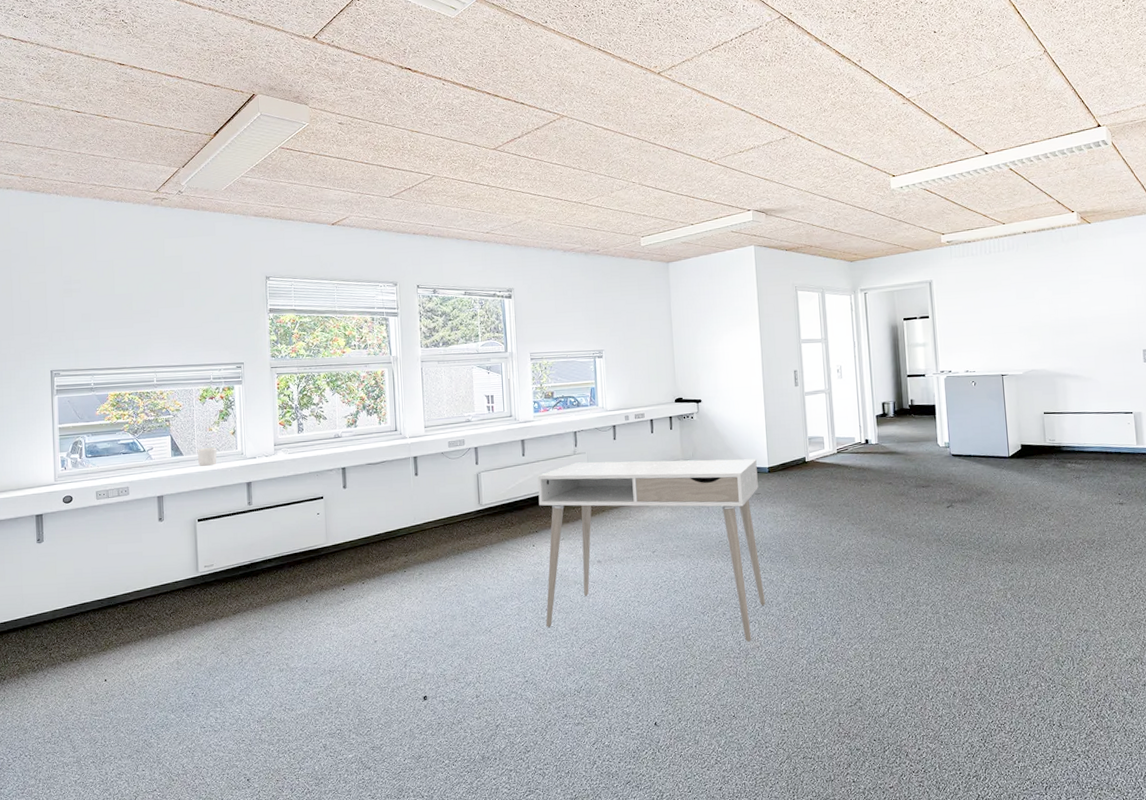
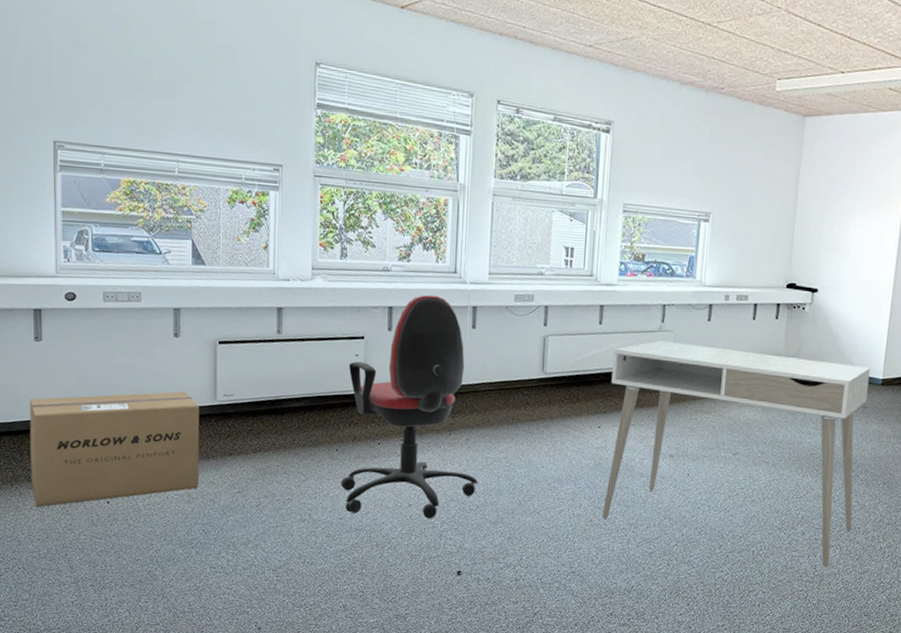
box: none [33,569,187,694] -> present [29,391,200,507]
mug: present [197,448,217,467] -> none [222,260,244,283]
office chair: none [311,452,434,657] -> present [340,294,478,519]

